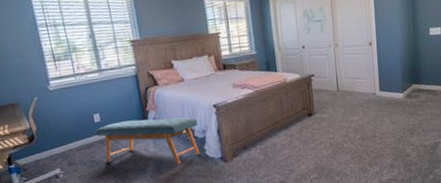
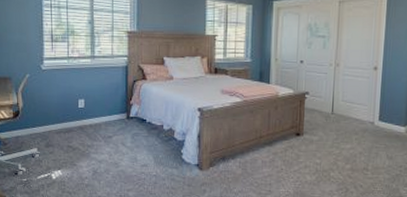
bench: present [95,117,199,164] -> none [78,111,179,164]

